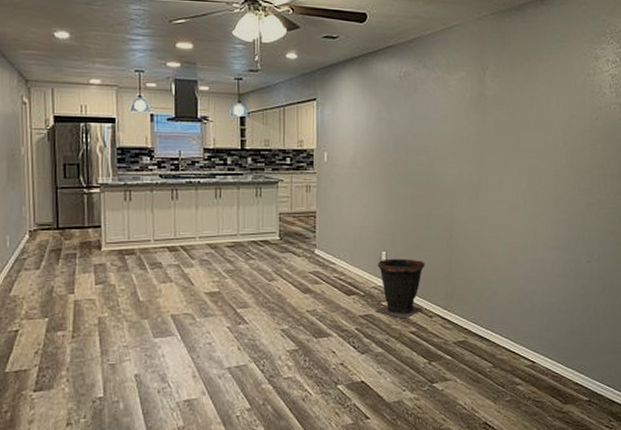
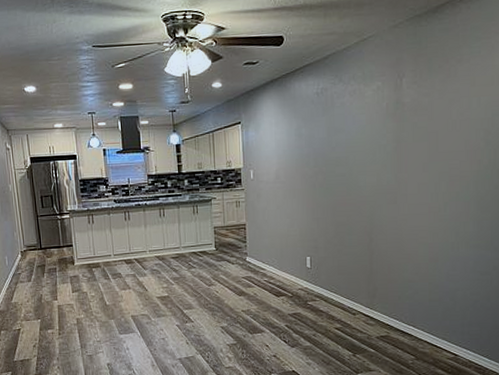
bucket: present [376,257,425,319] -> none [303,262,348,317]

